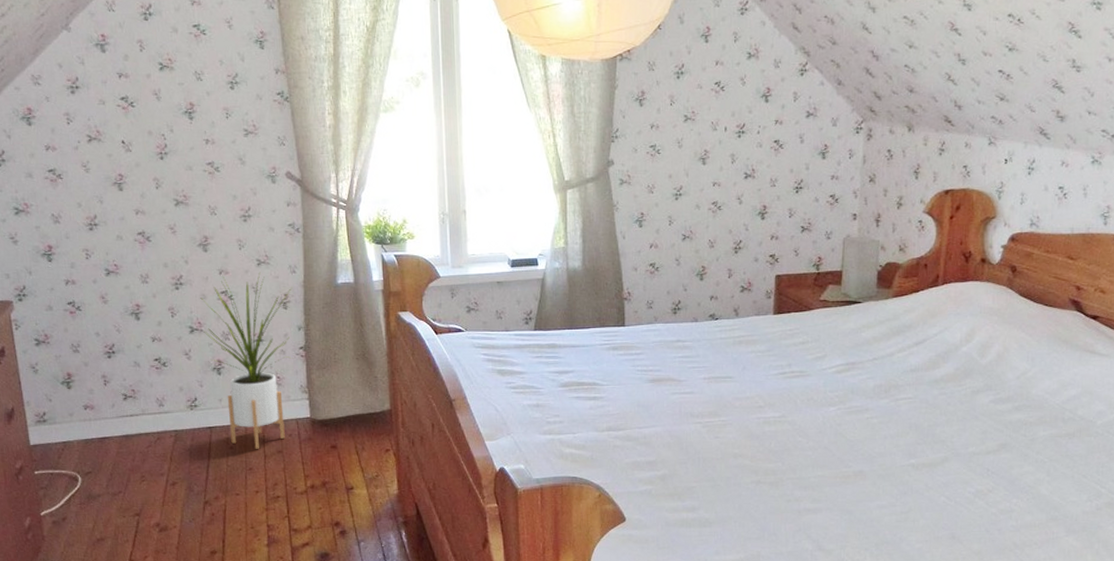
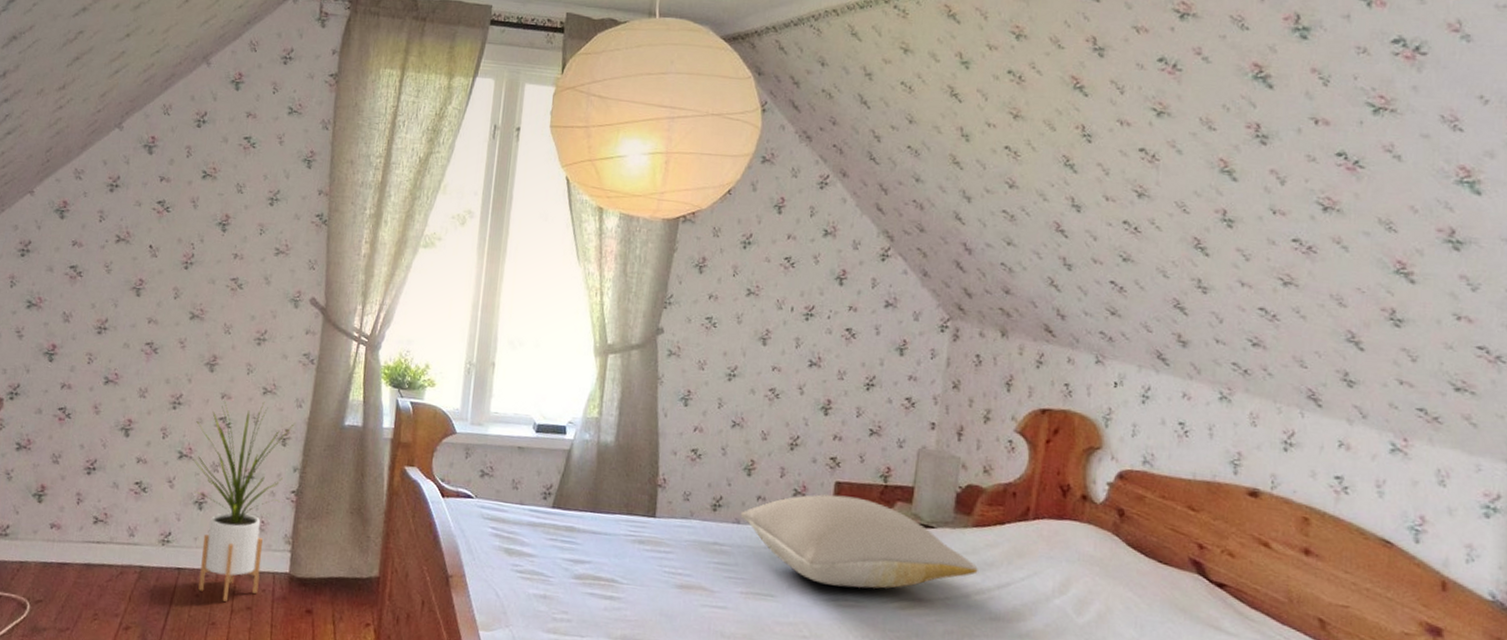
pillow: none [697,286,899,362] -> present [740,494,978,589]

